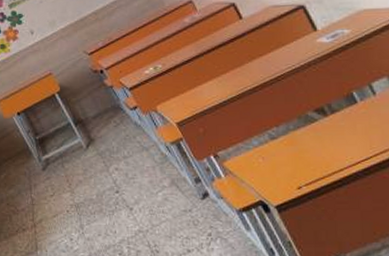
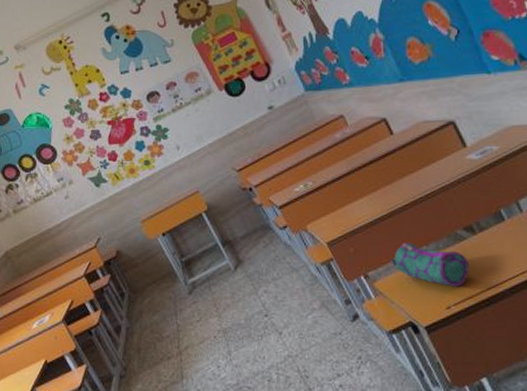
pencil case: none [241,123,320,167] -> present [391,242,469,286]

